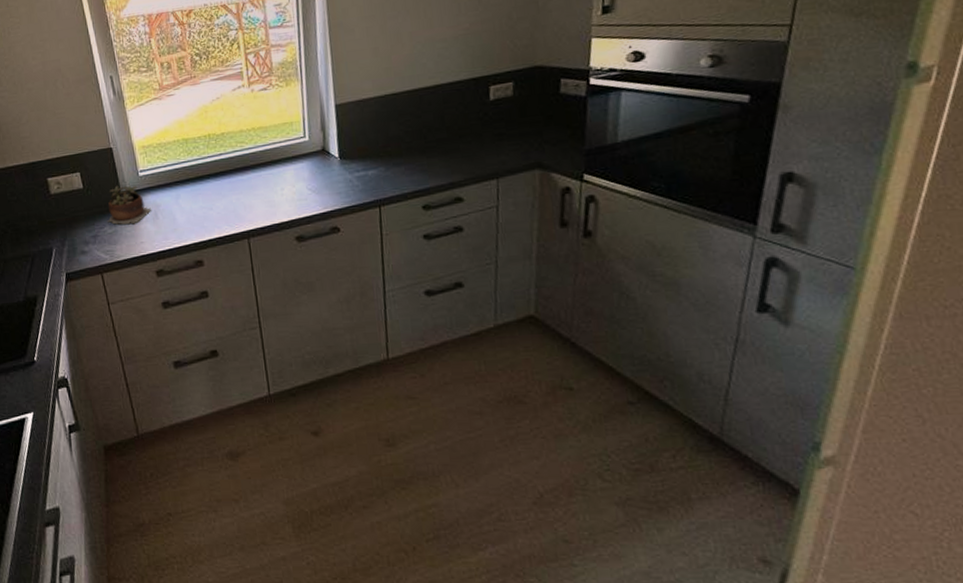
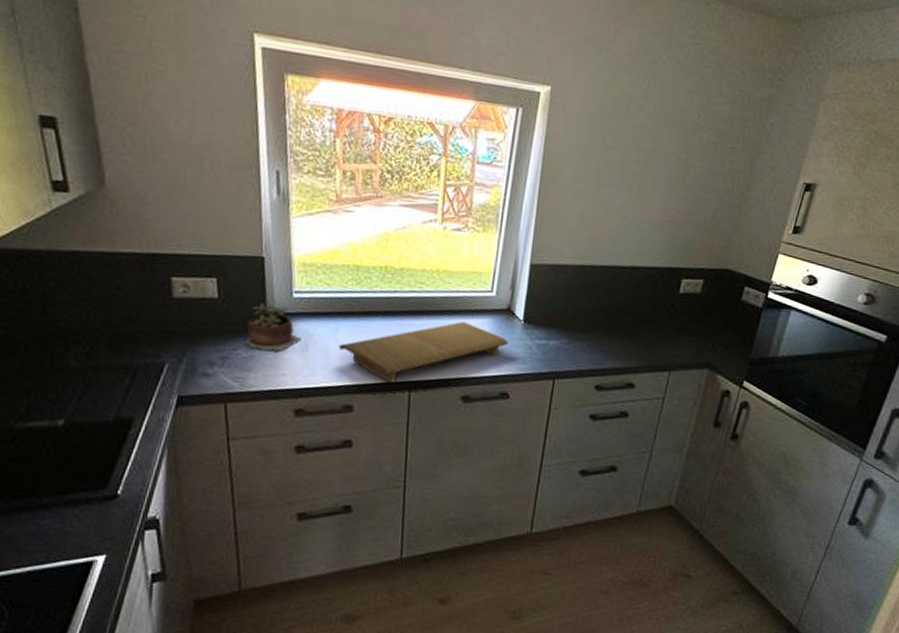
cutting board: none [182,169,330,235] -> present [339,322,509,383]

